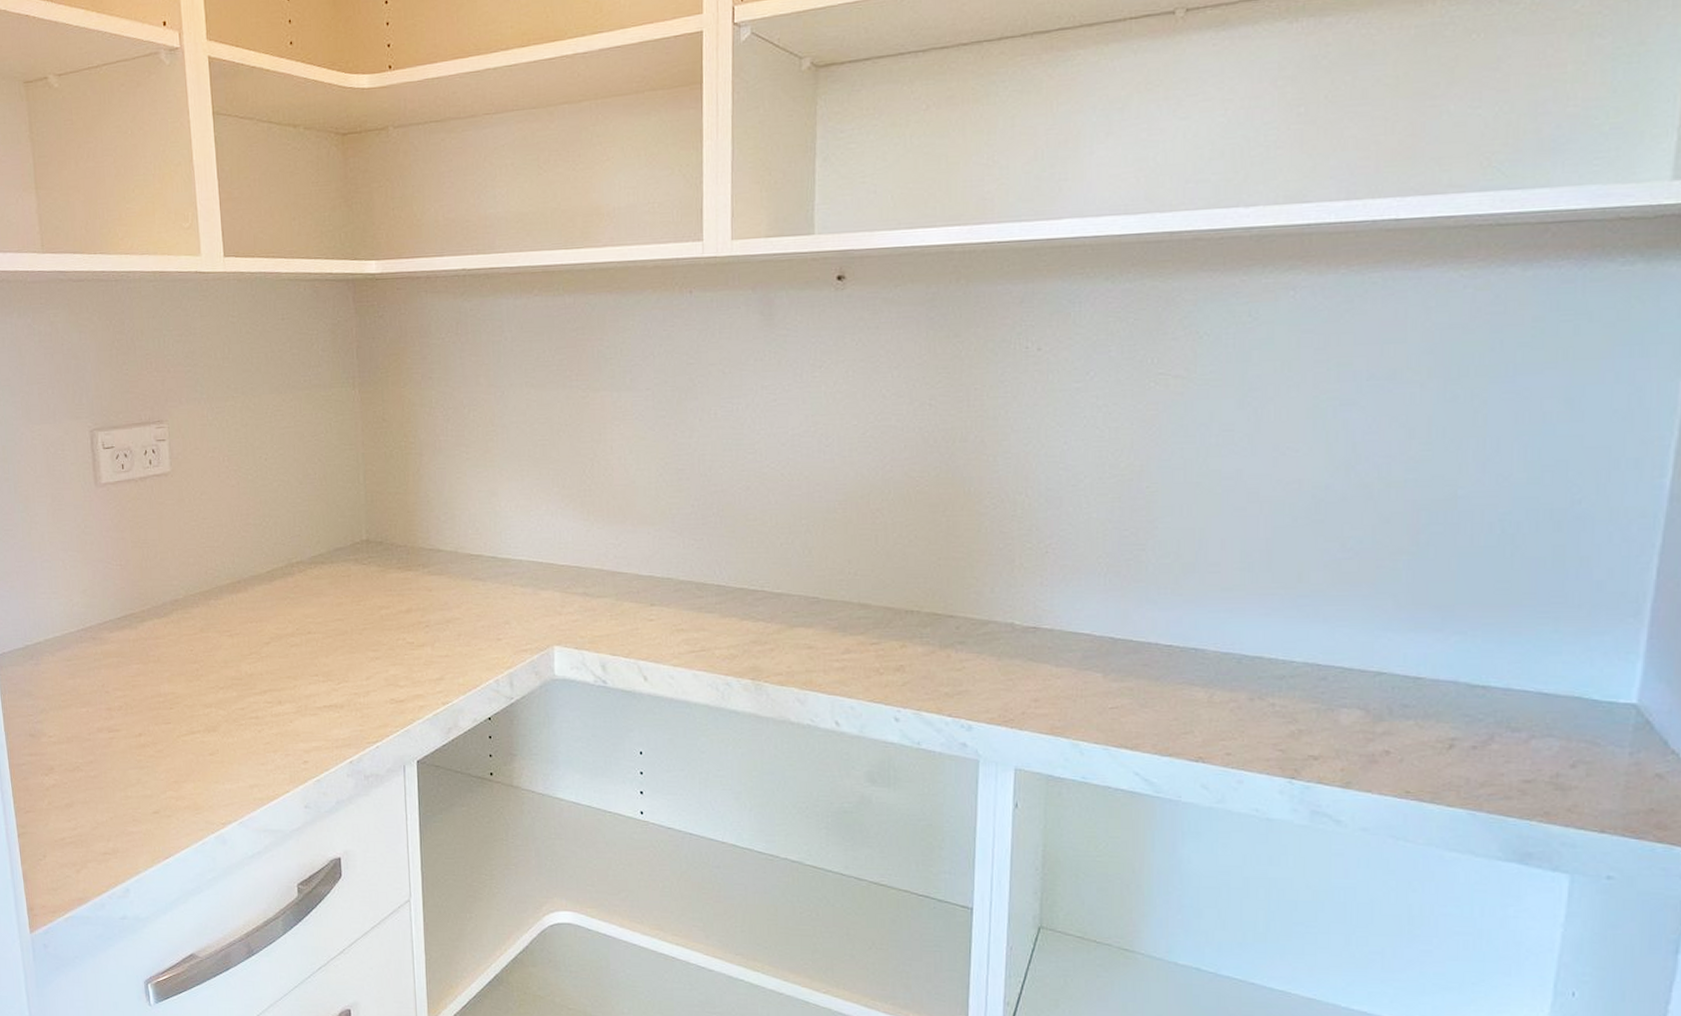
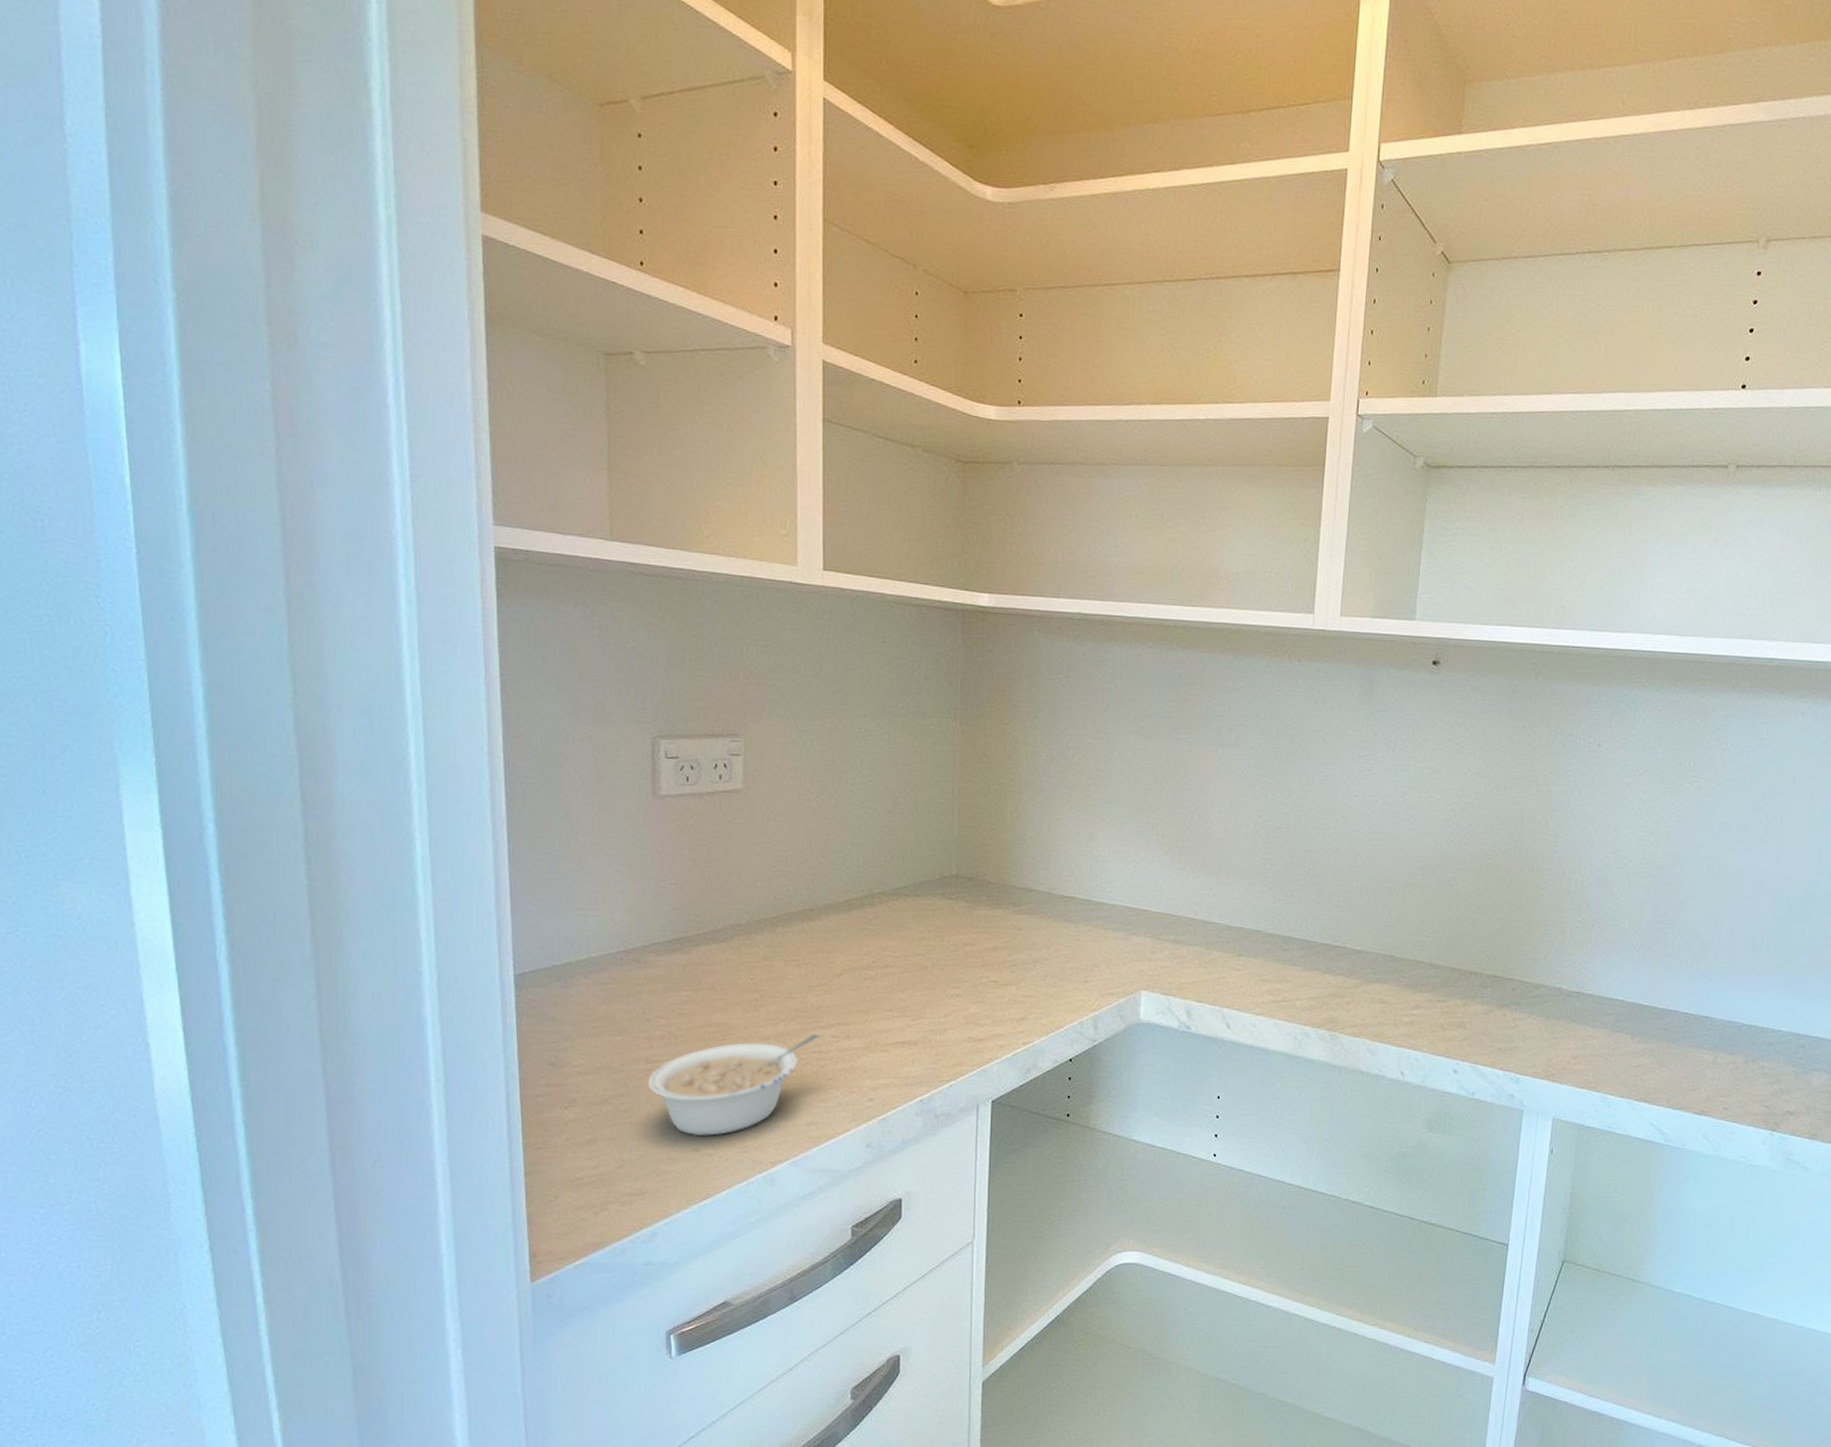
legume: none [111,700,254,800] -> present [648,1034,819,1137]

